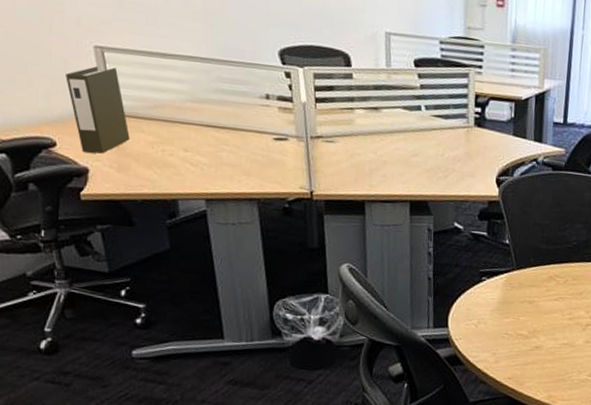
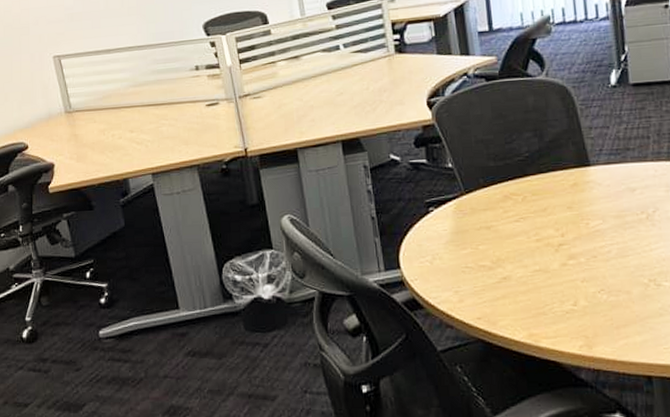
binder: present [66,66,130,154] -> none [33,71,85,149]

